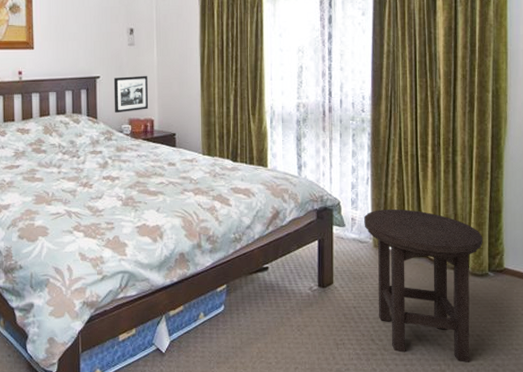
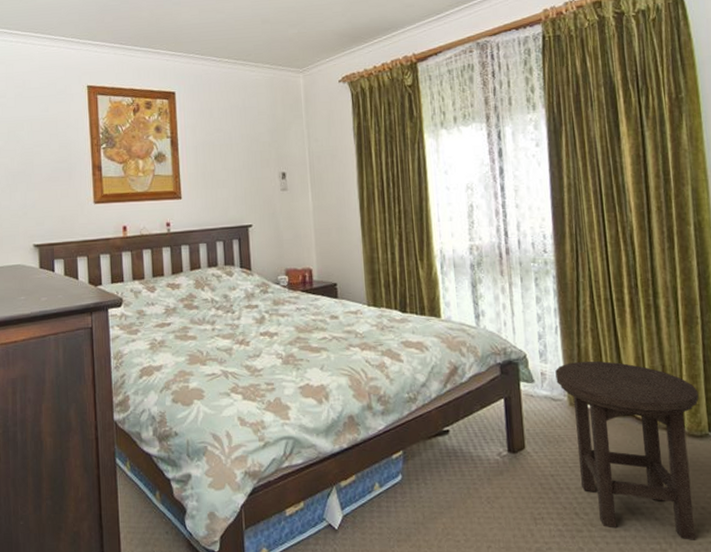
picture frame: present [113,75,149,114] -> none [267,221,306,264]

